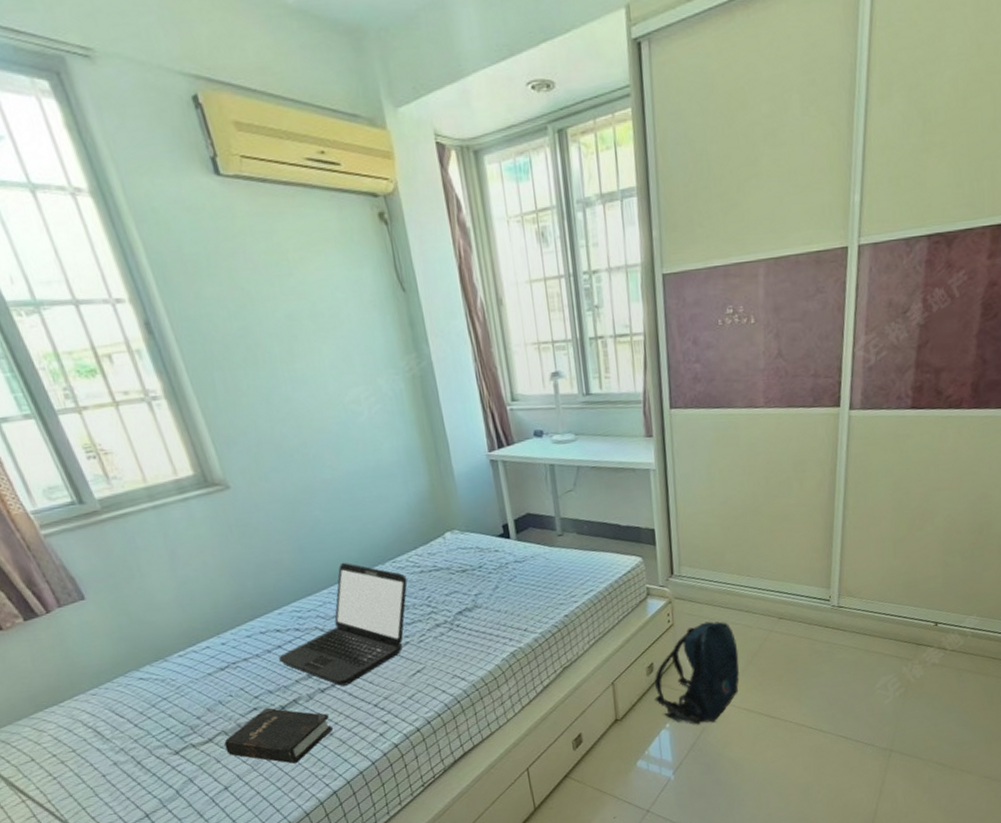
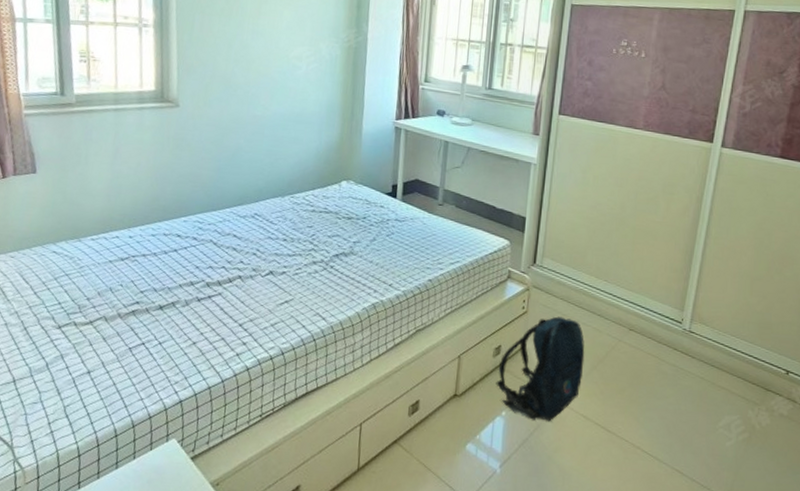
hardback book: present [224,707,333,764] -> none [100,304,198,363]
laptop: present [279,562,408,686] -> none [171,188,299,300]

